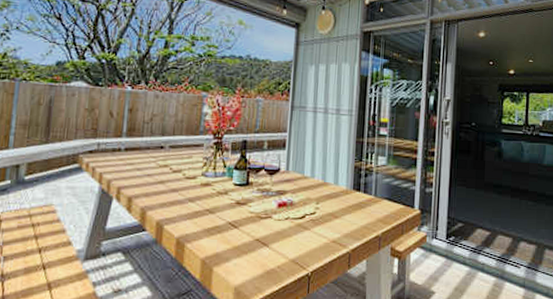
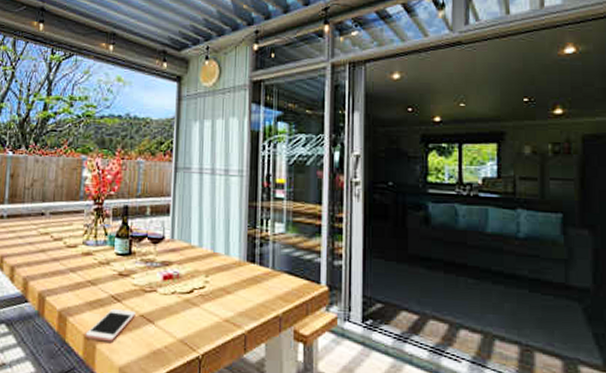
cell phone: none [202,235,252,265] -> present [85,309,136,342]

